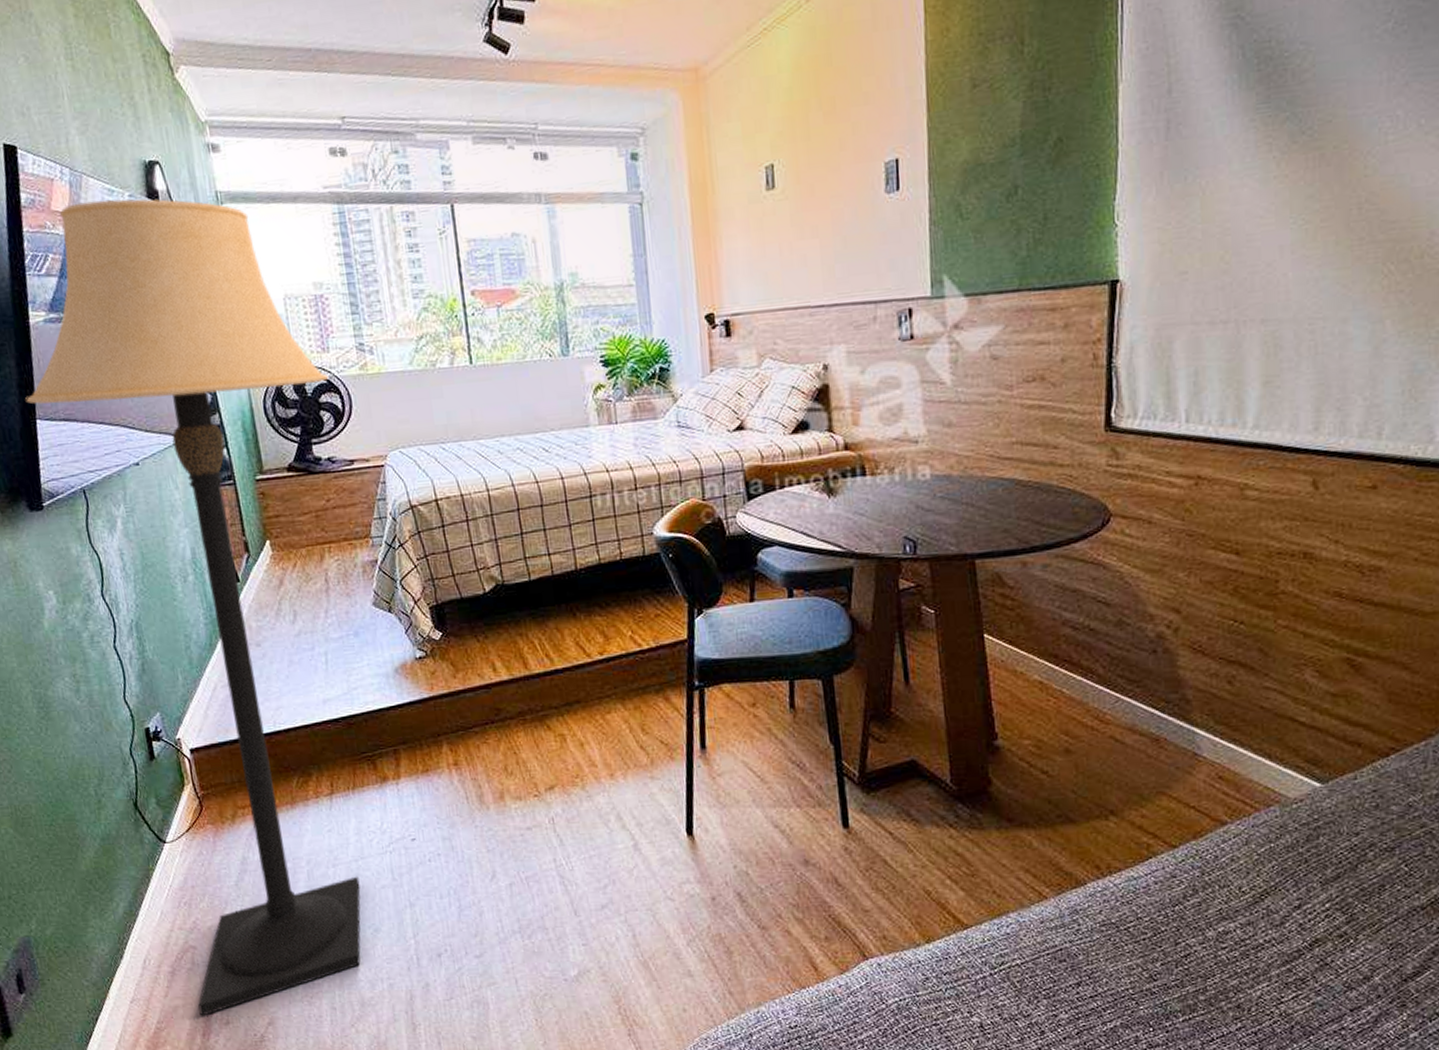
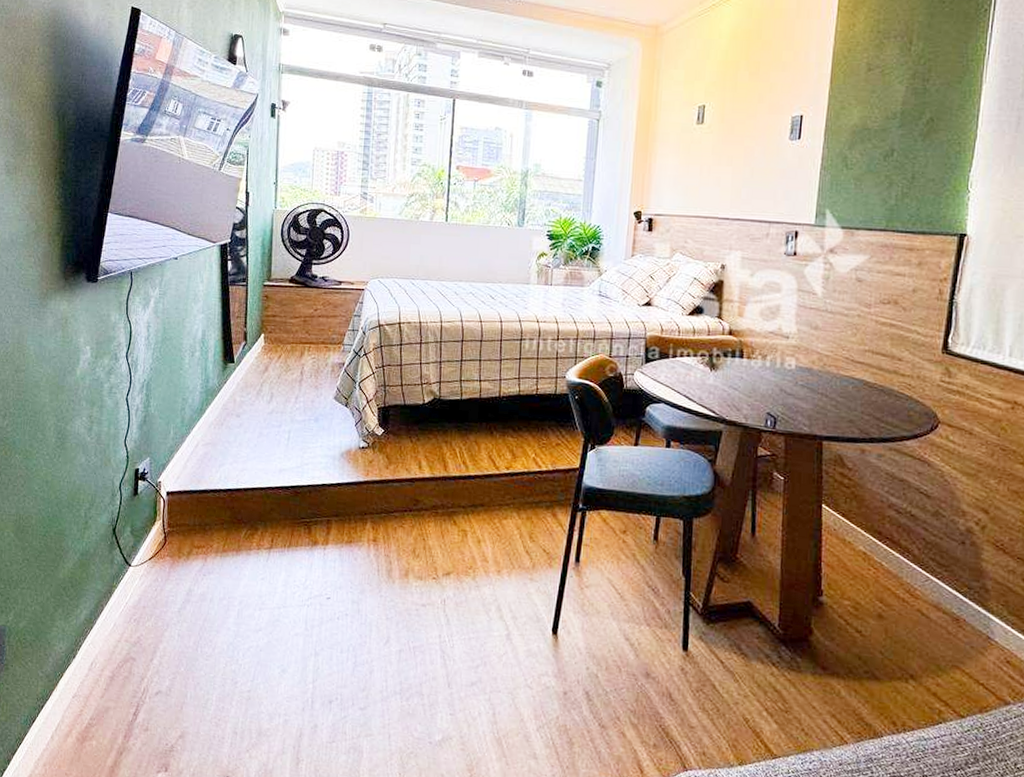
lamp: present [25,199,361,1016] -> none [104,57,336,720]

